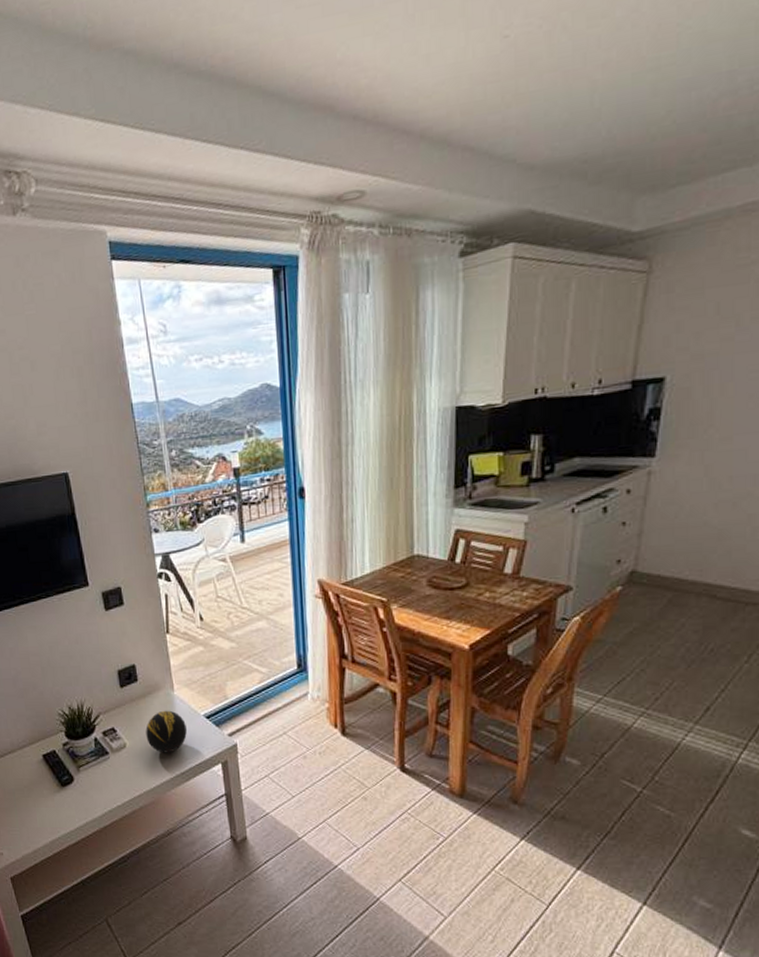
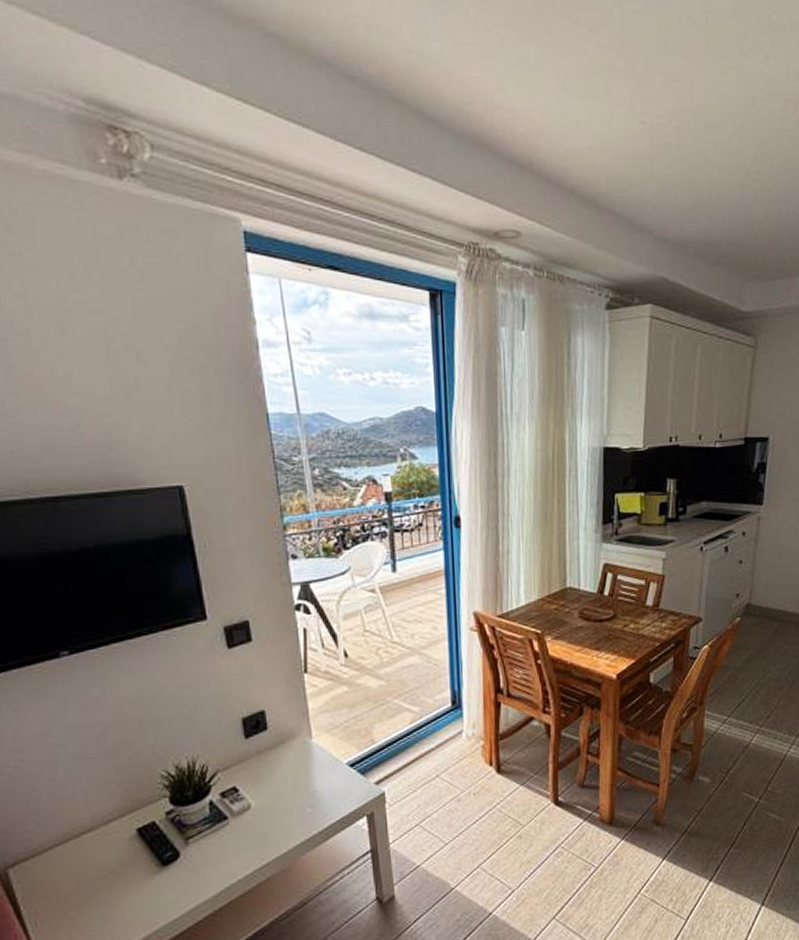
decorative orb: present [145,710,187,753] -> none [276,760,327,812]

